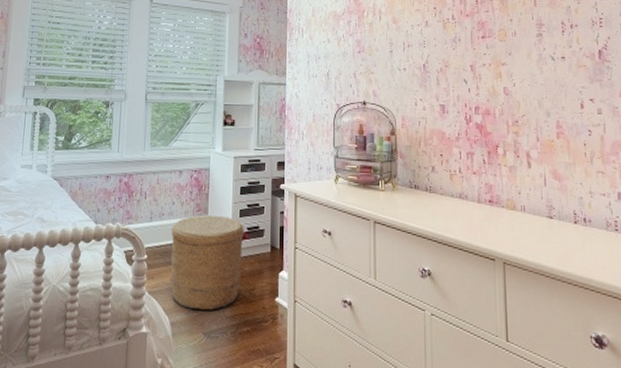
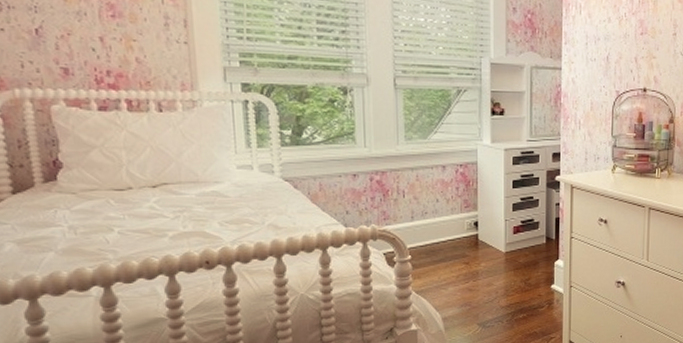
woven basket: present [170,215,244,310] -> none [437,210,518,303]

